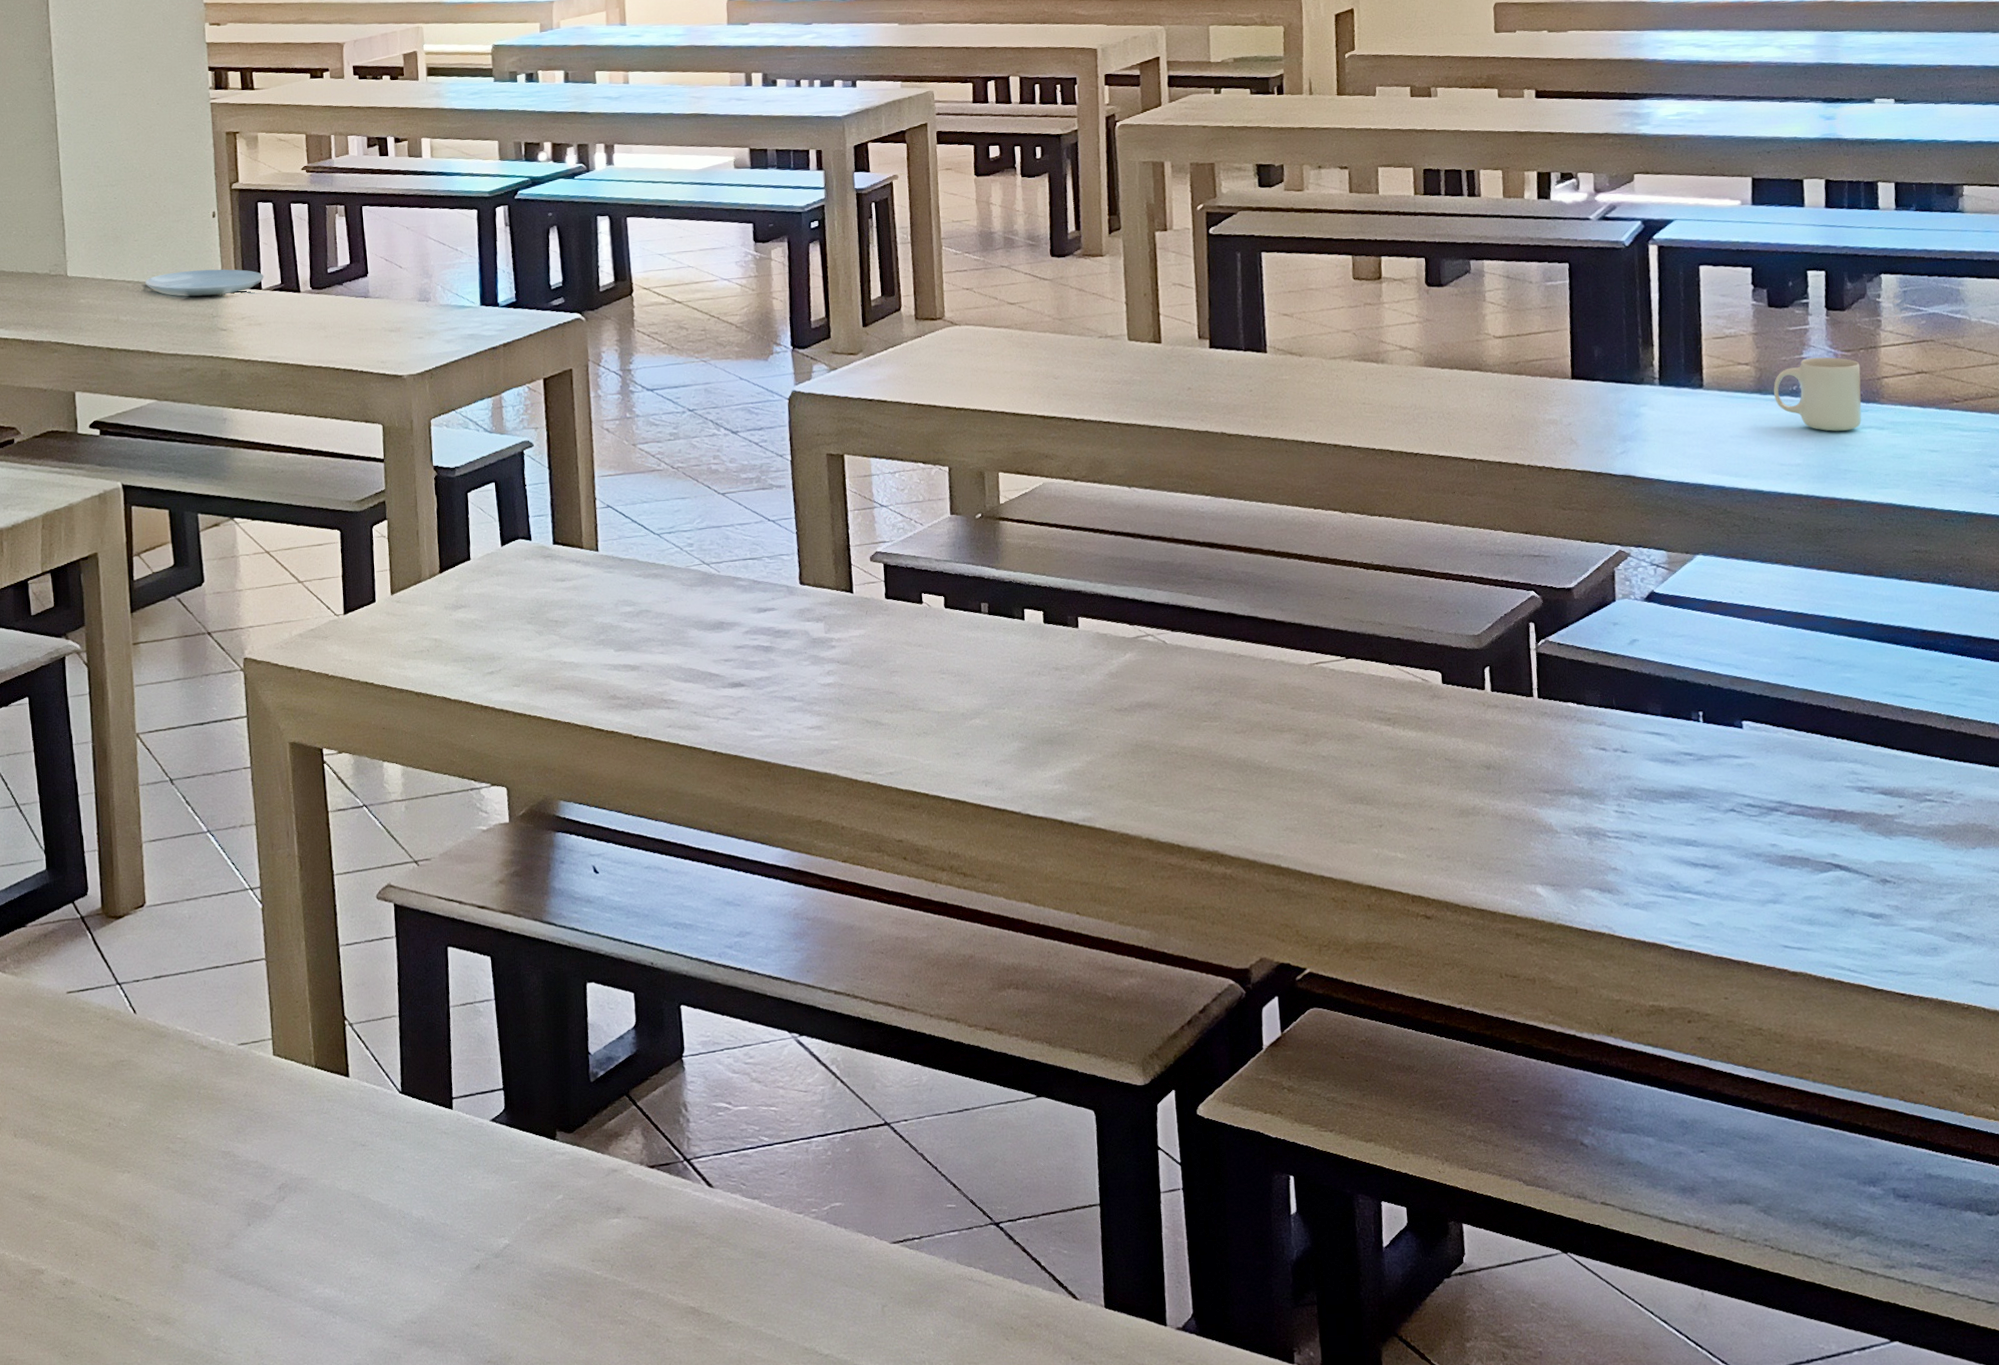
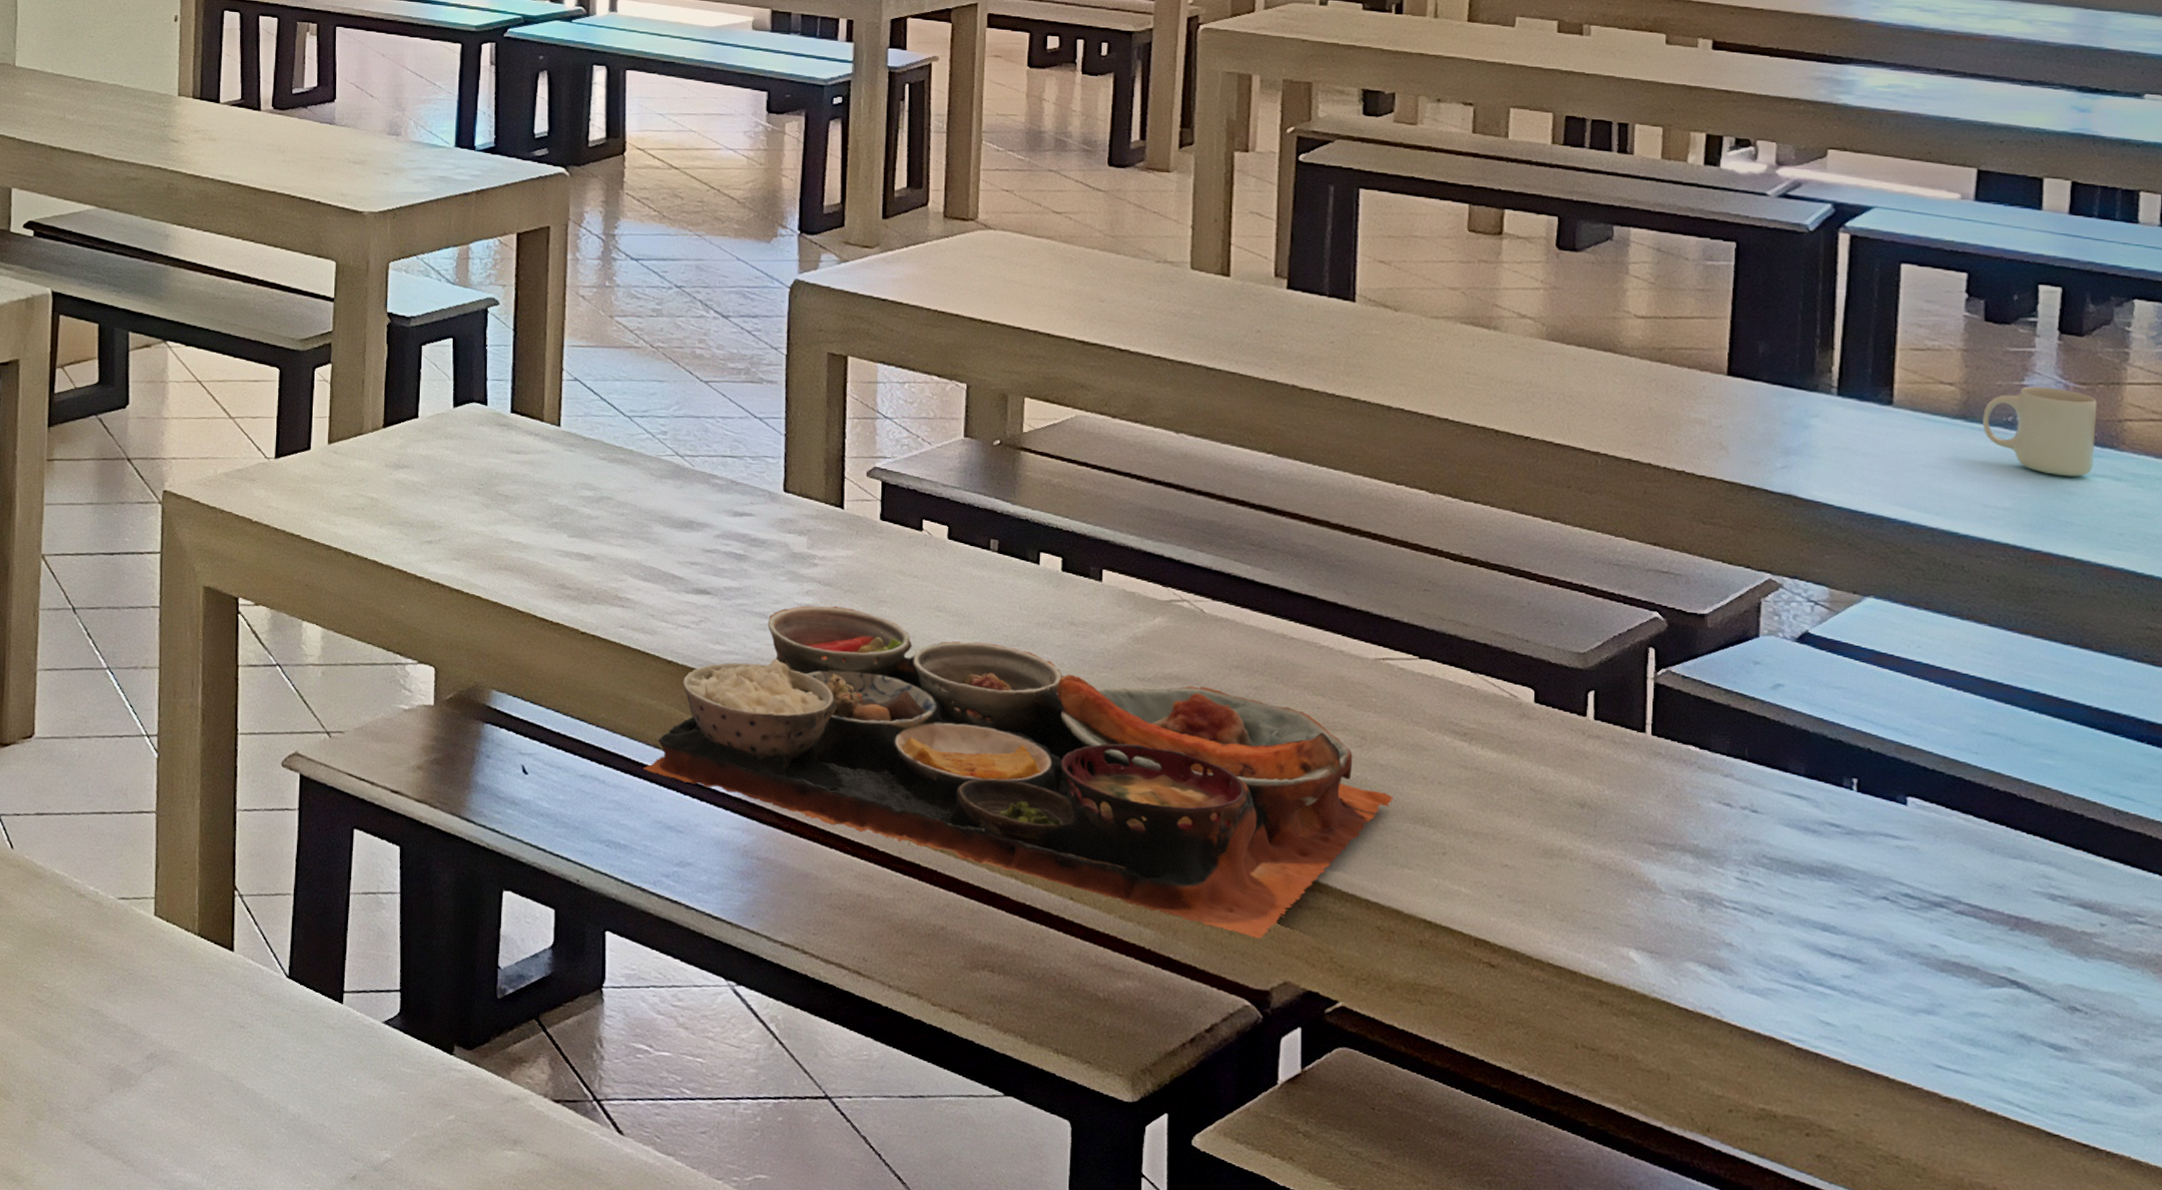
plate: present [145,269,264,297] -> none [97,74,224,104]
food tray: none [699,681,1336,924] -> present [642,605,1394,939]

